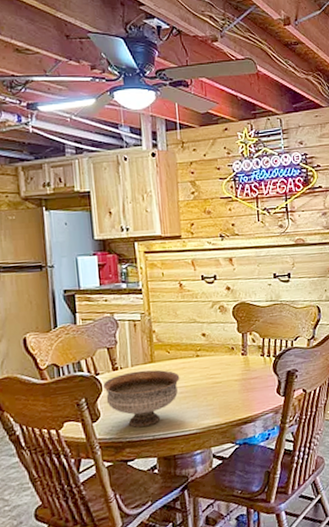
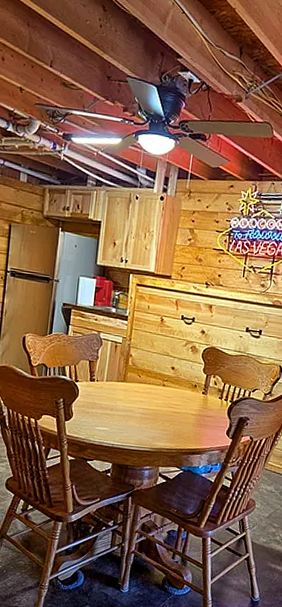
bowl: present [103,370,180,428] -> none [80,385,145,435]

